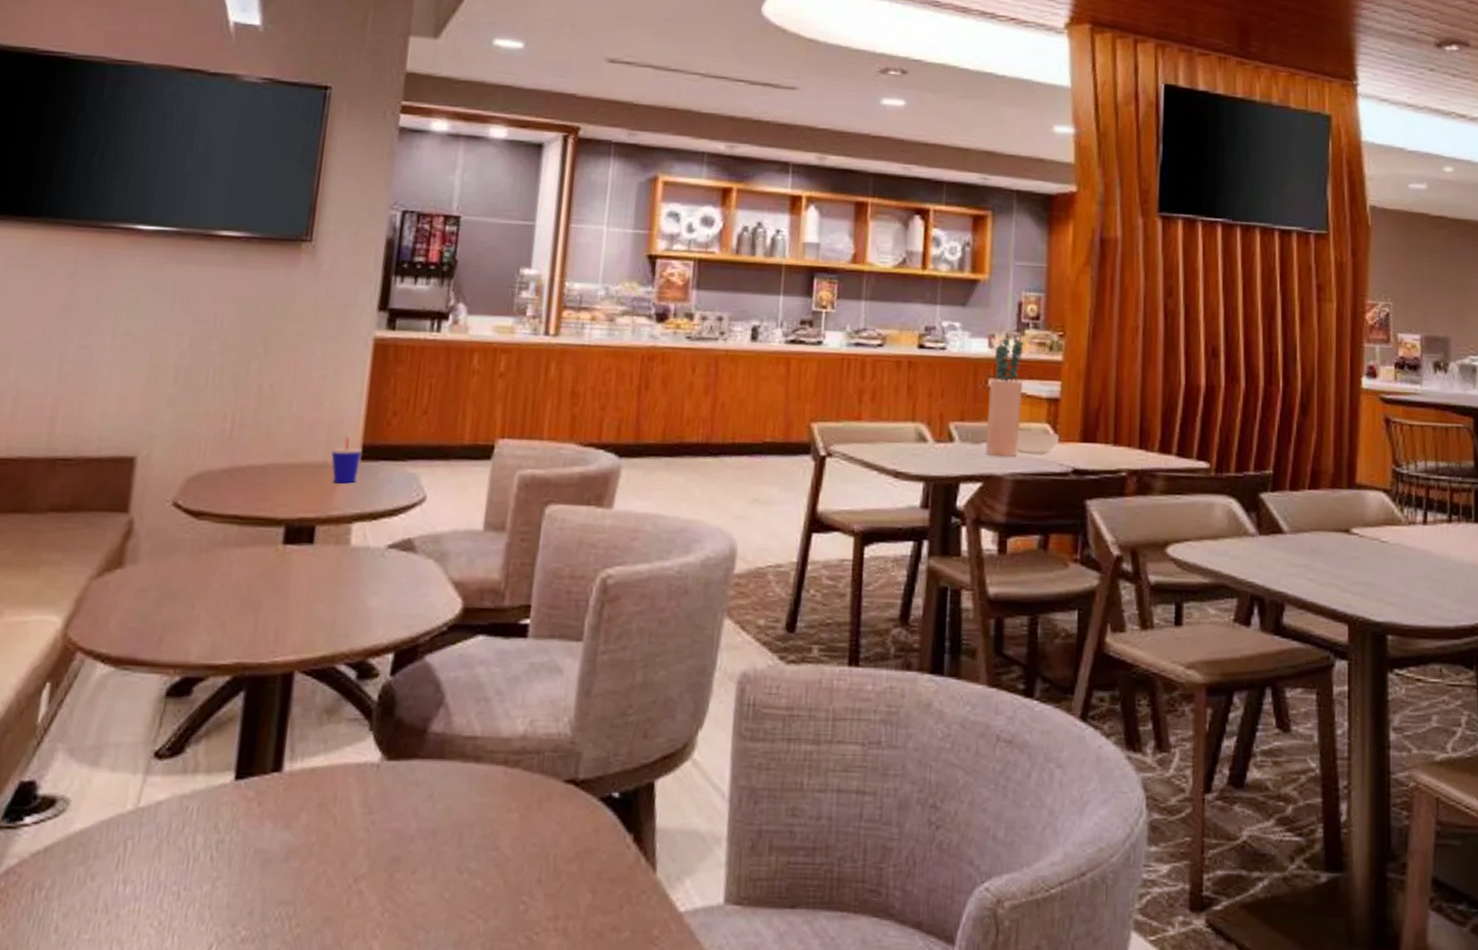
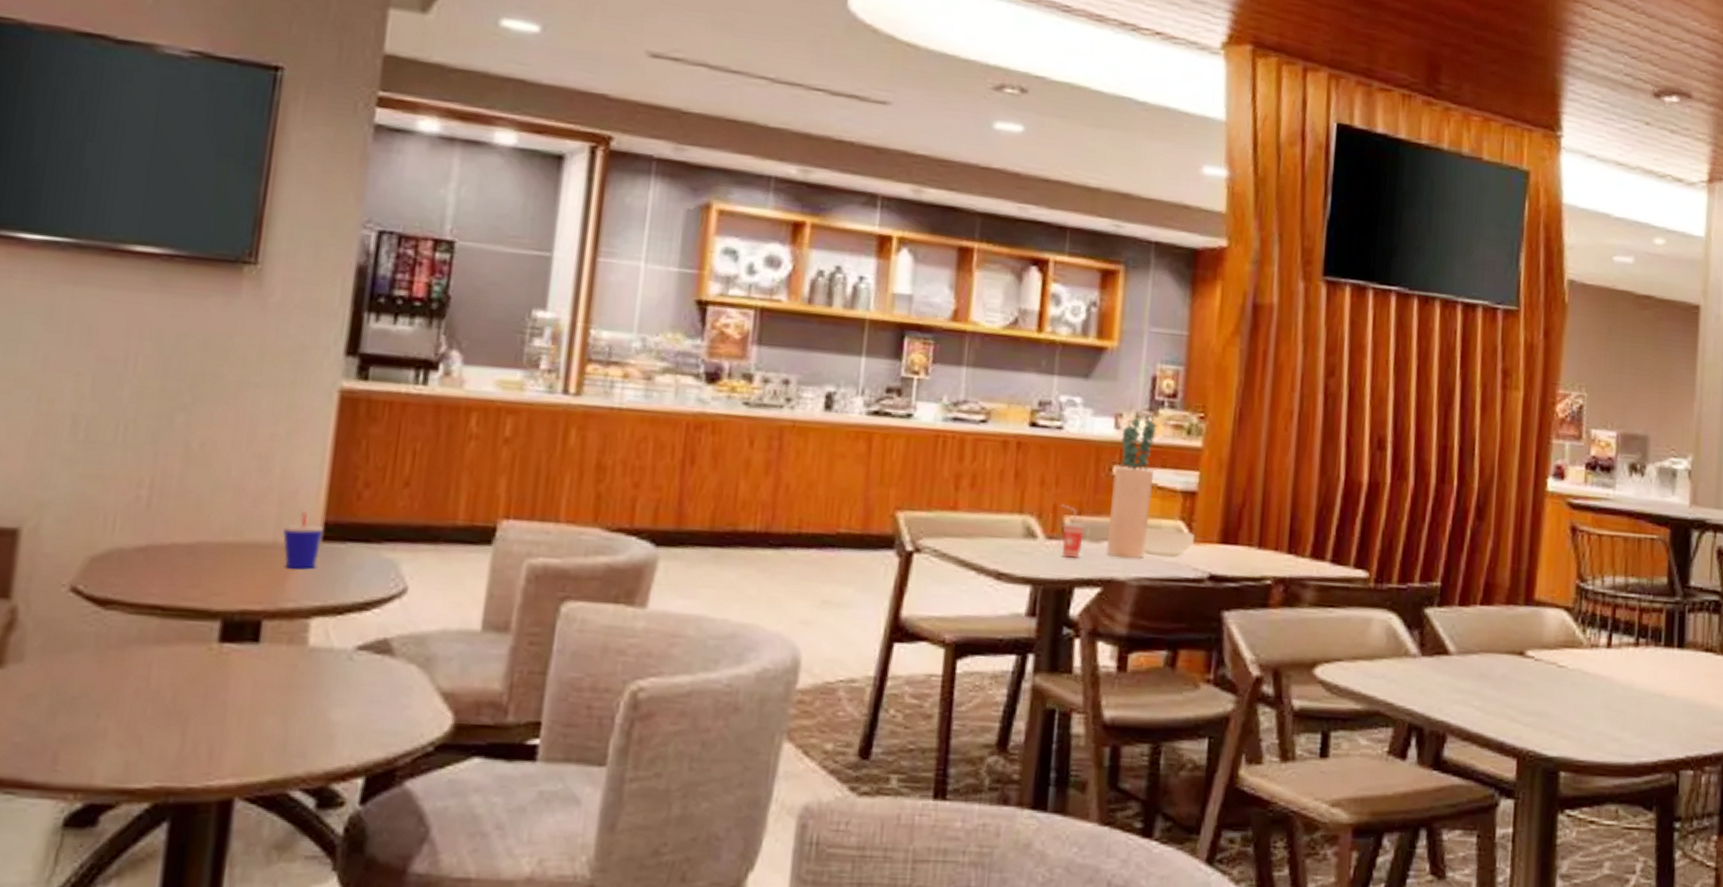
beverage cup: none [945,412,968,458] -> present [1060,504,1086,558]

